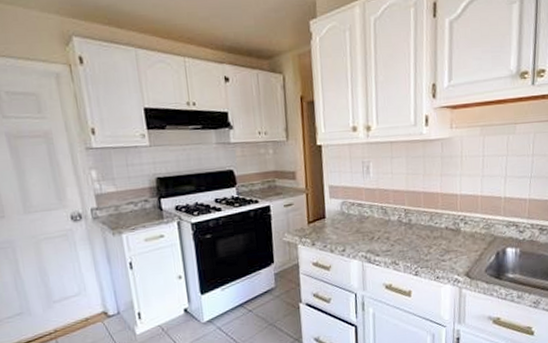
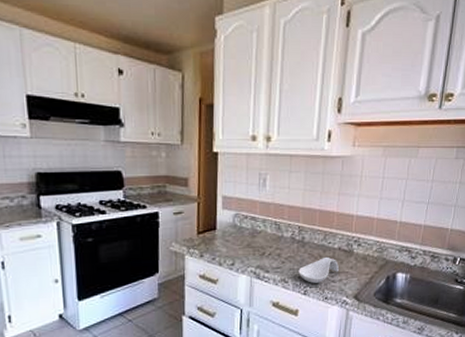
spoon rest: none [408,236,448,264] -> present [298,256,339,283]

